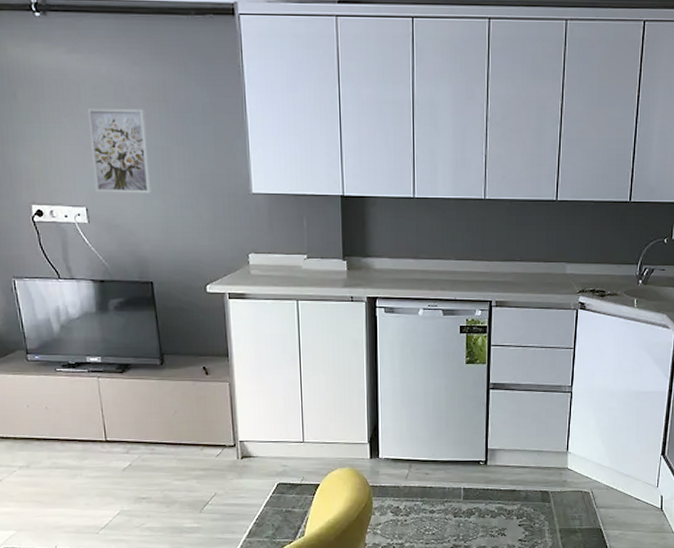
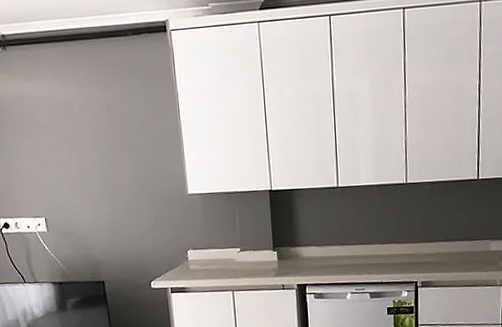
wall art: present [87,109,153,193] -> none [43,125,101,204]

